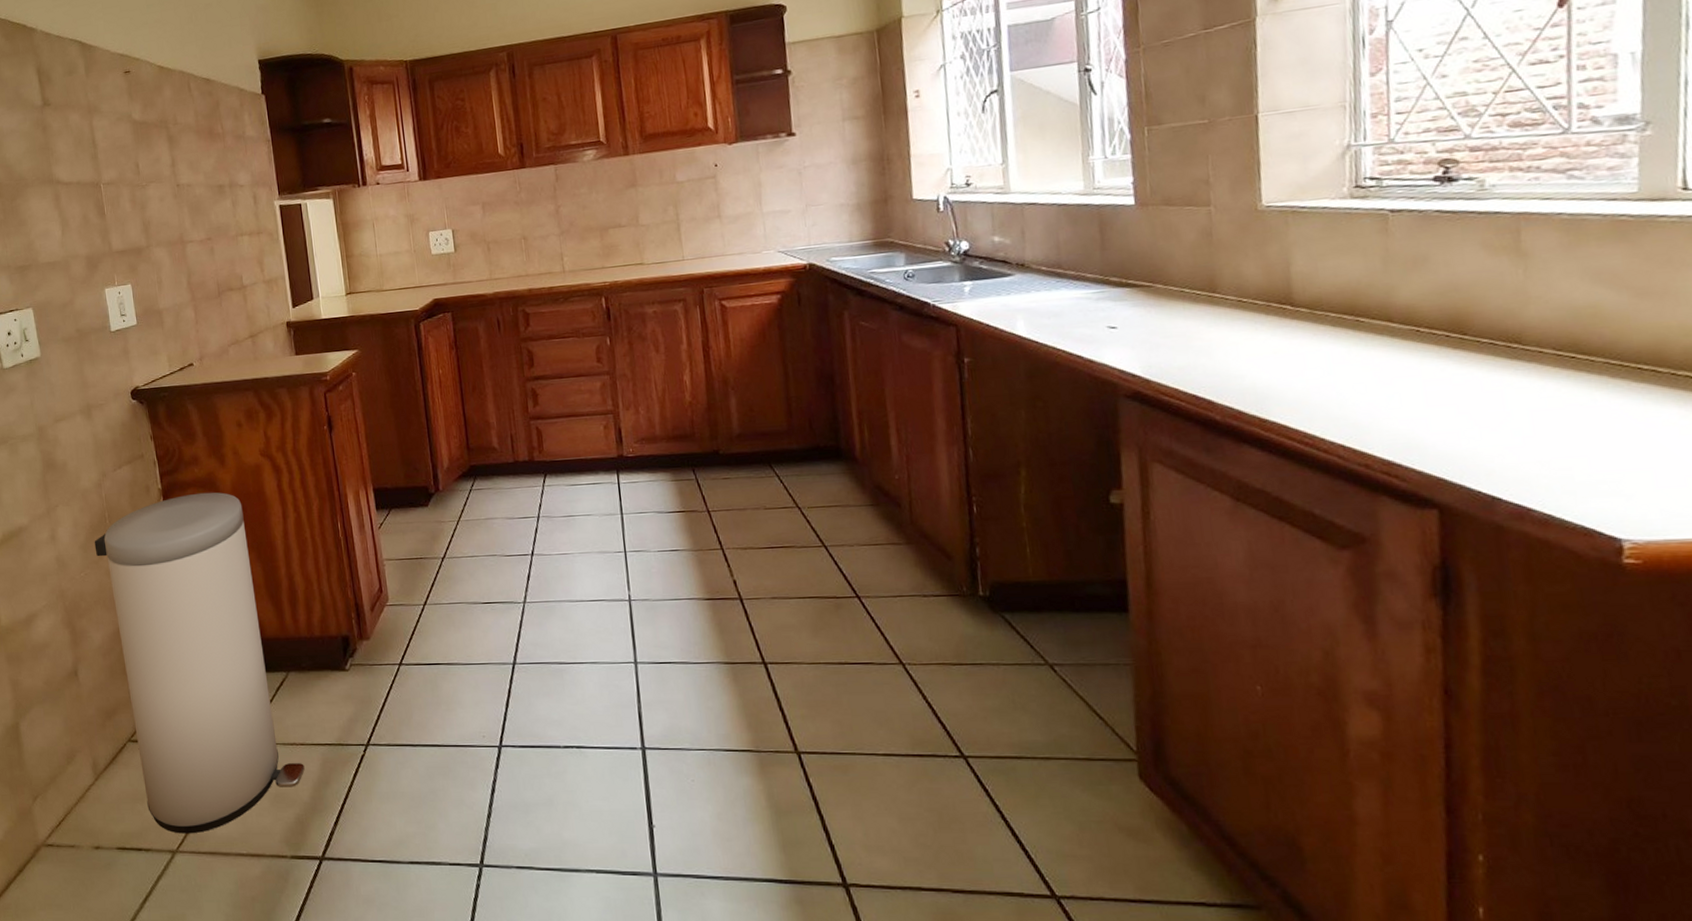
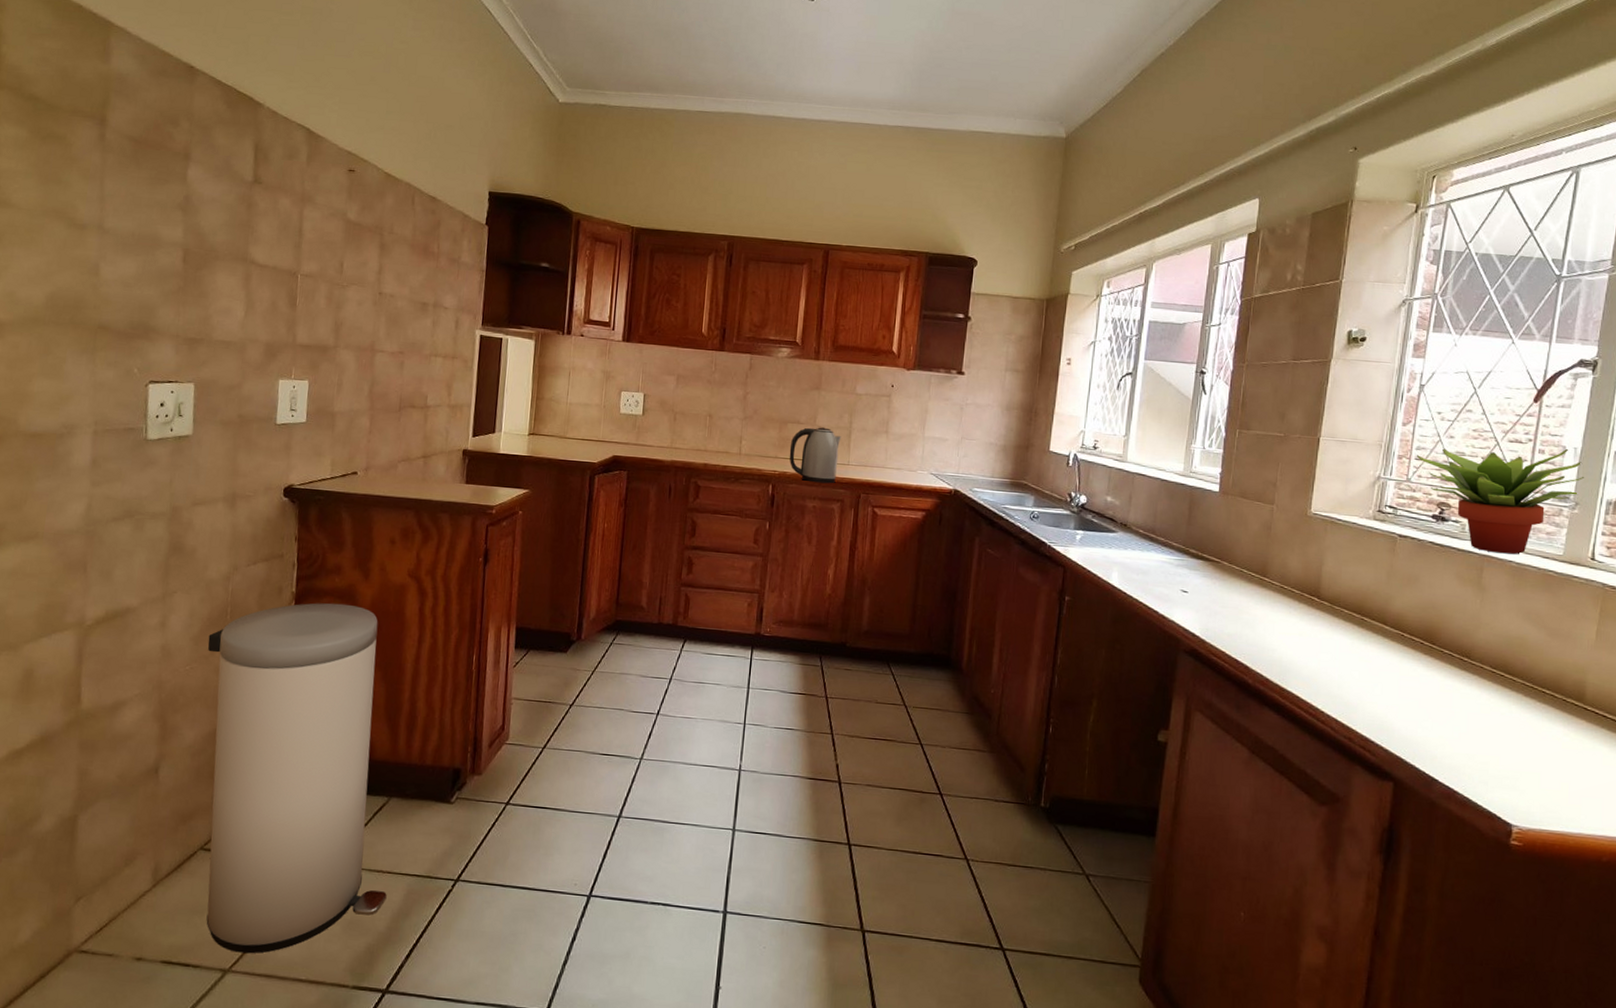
kettle: none [615,225,673,287] -> present [789,427,841,484]
succulent plant: none [1396,55,1654,208] -> present [1416,448,1585,554]

